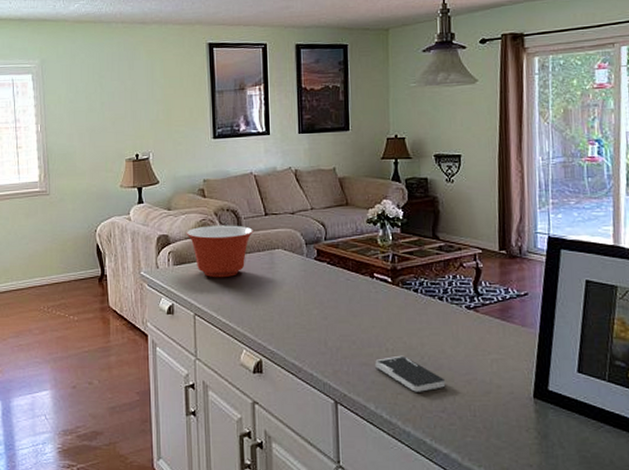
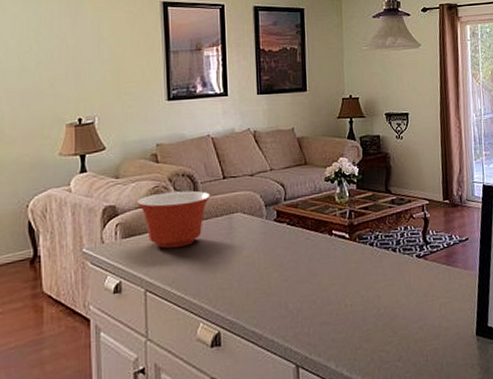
smartphone: present [375,355,446,392] -> none [335,309,401,345]

